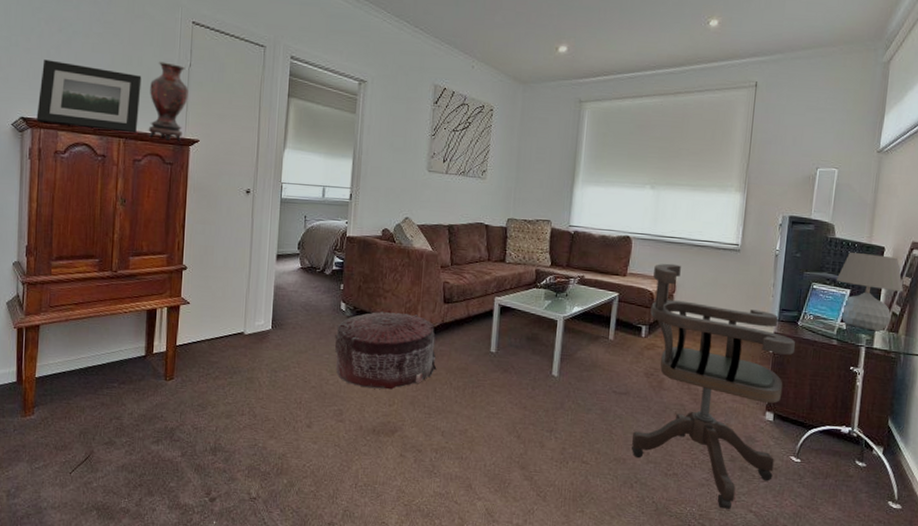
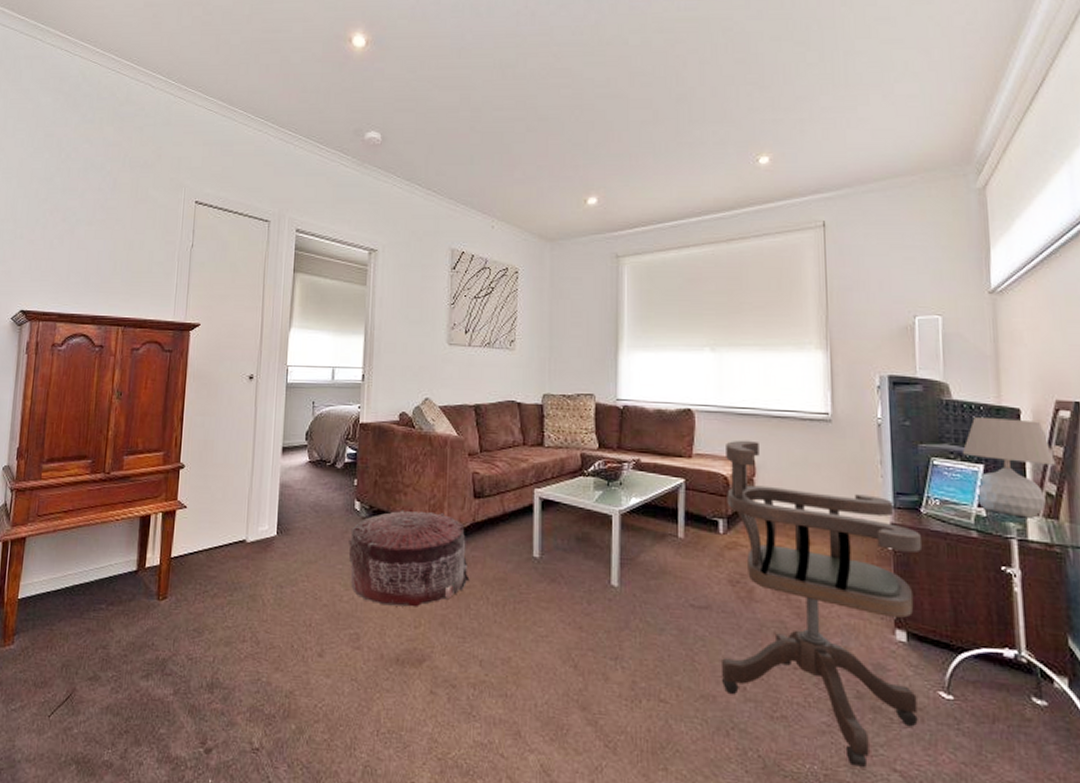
picture frame: present [36,59,142,133] -> none [36,250,143,320]
vase: present [148,61,189,142] -> none [147,244,190,327]

